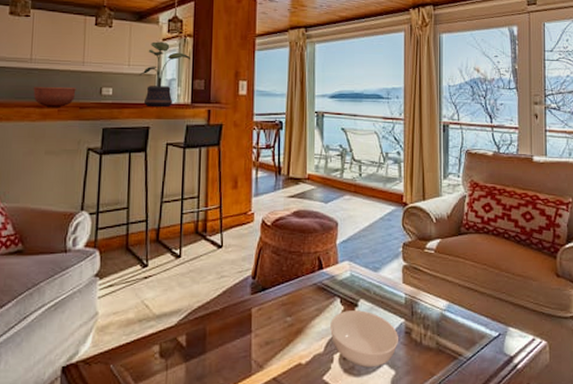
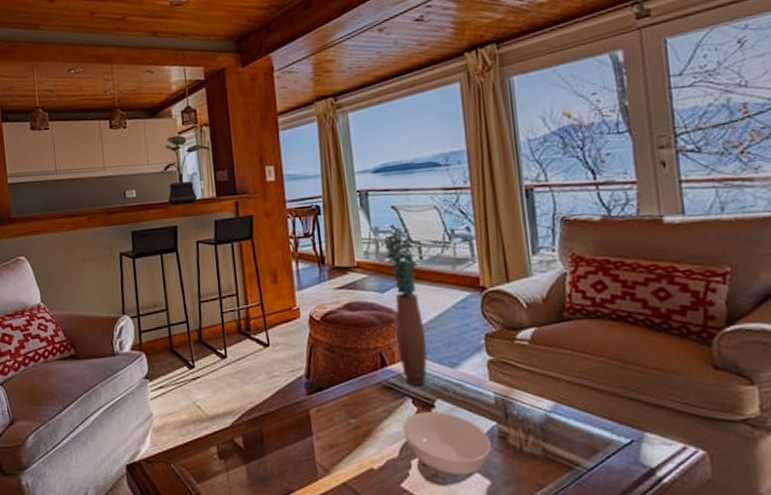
bowl: present [33,86,76,108] -> none [62,193,102,217]
vase: none [331,150,357,287] -> present [383,231,427,386]

